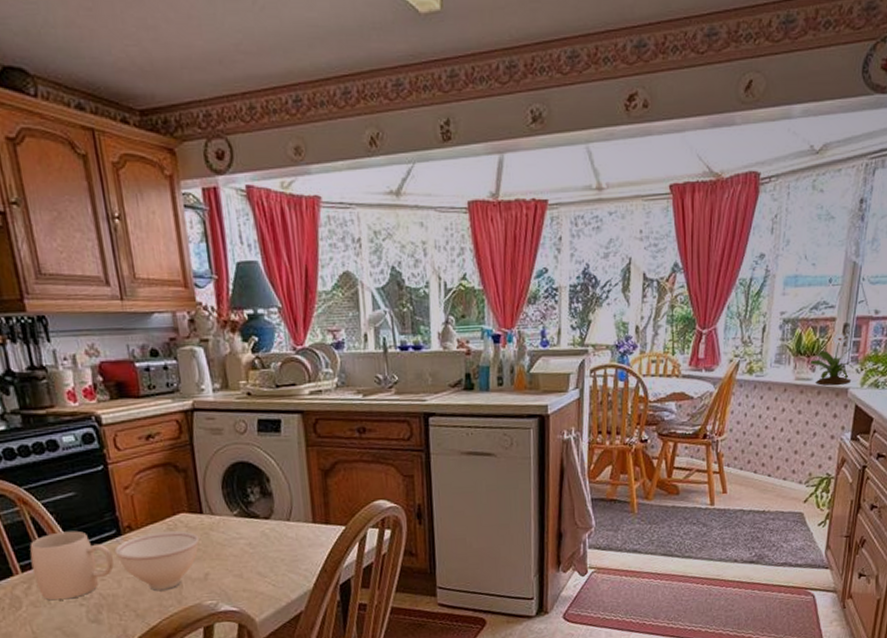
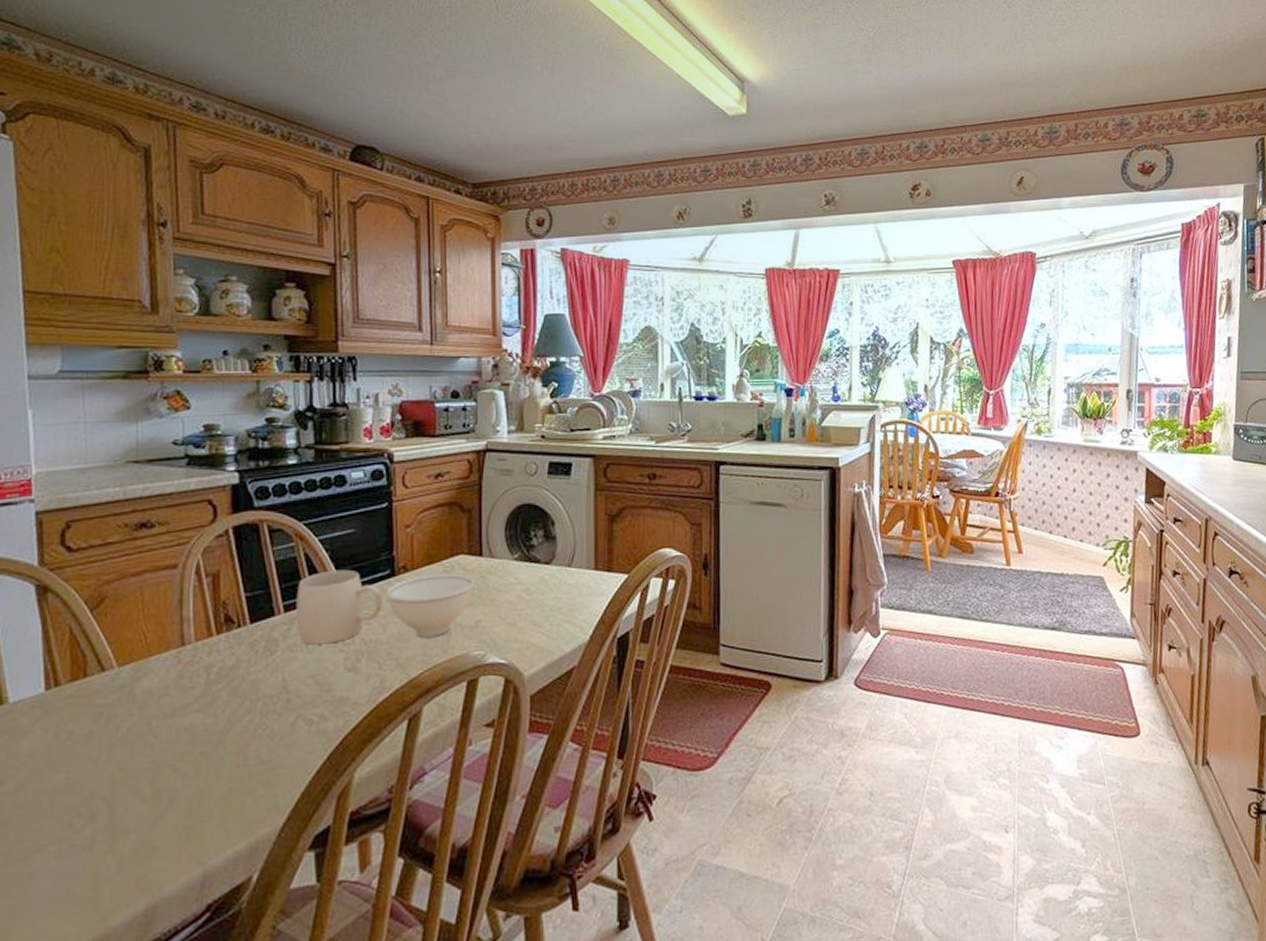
potted flower: present [809,328,861,386] -> none [1096,394,1147,448]

